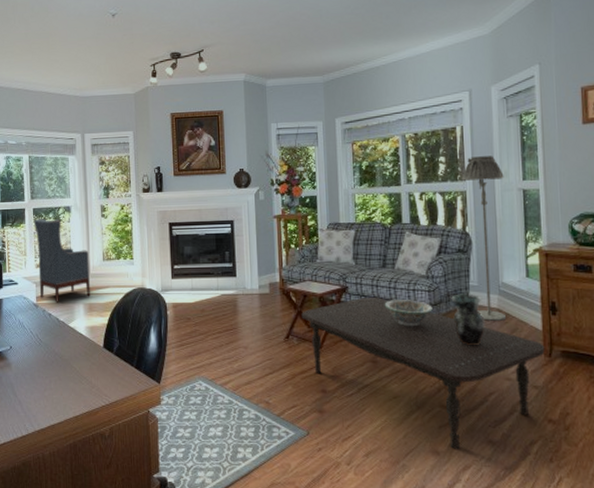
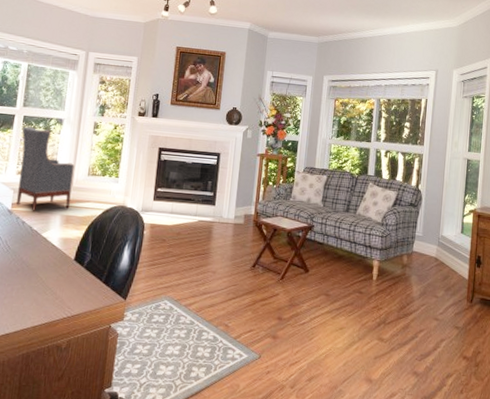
coffee table: present [301,296,545,450] -> none [269,236,468,379]
decorative bowl: present [384,300,433,326] -> none [343,241,383,266]
vase: present [451,293,485,346] -> none [399,241,424,288]
floor lamp: present [461,156,506,321] -> none [419,126,454,268]

